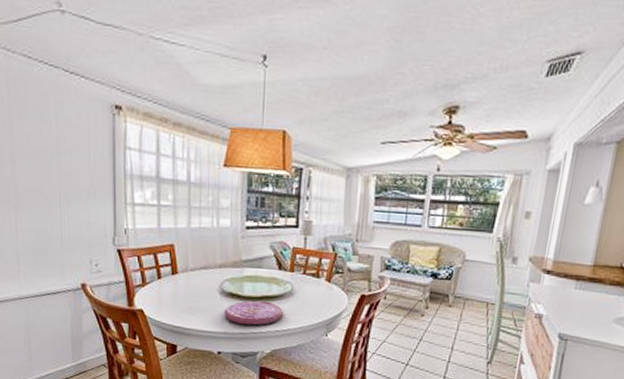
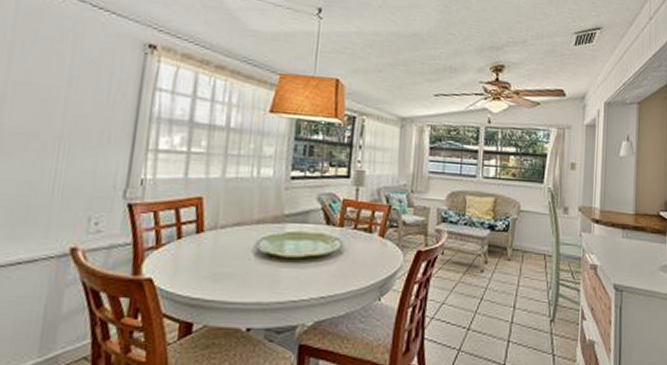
plate: present [224,301,284,326] -> none [258,262,331,292]

